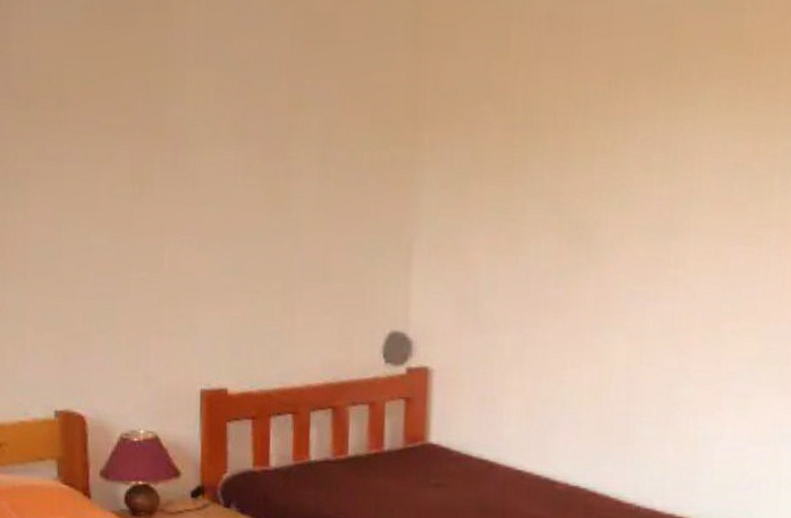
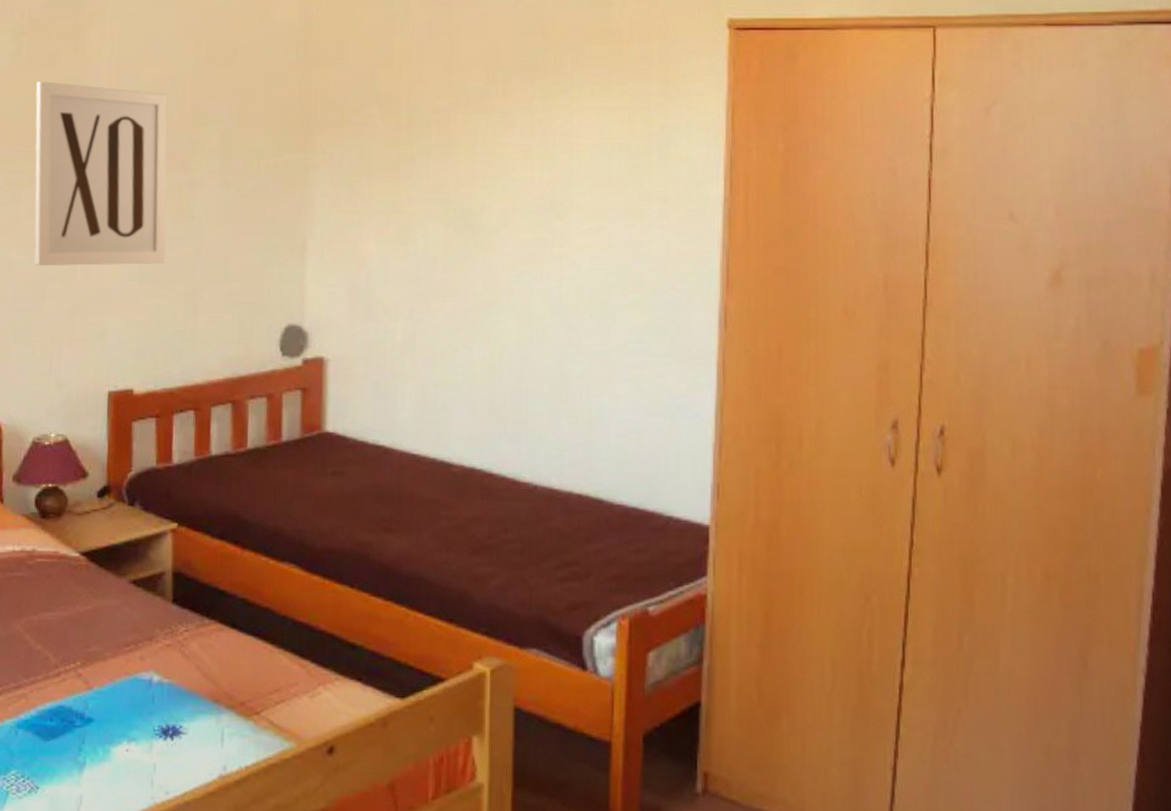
wall art: none [112,42,263,258] -> present [34,80,168,267]

